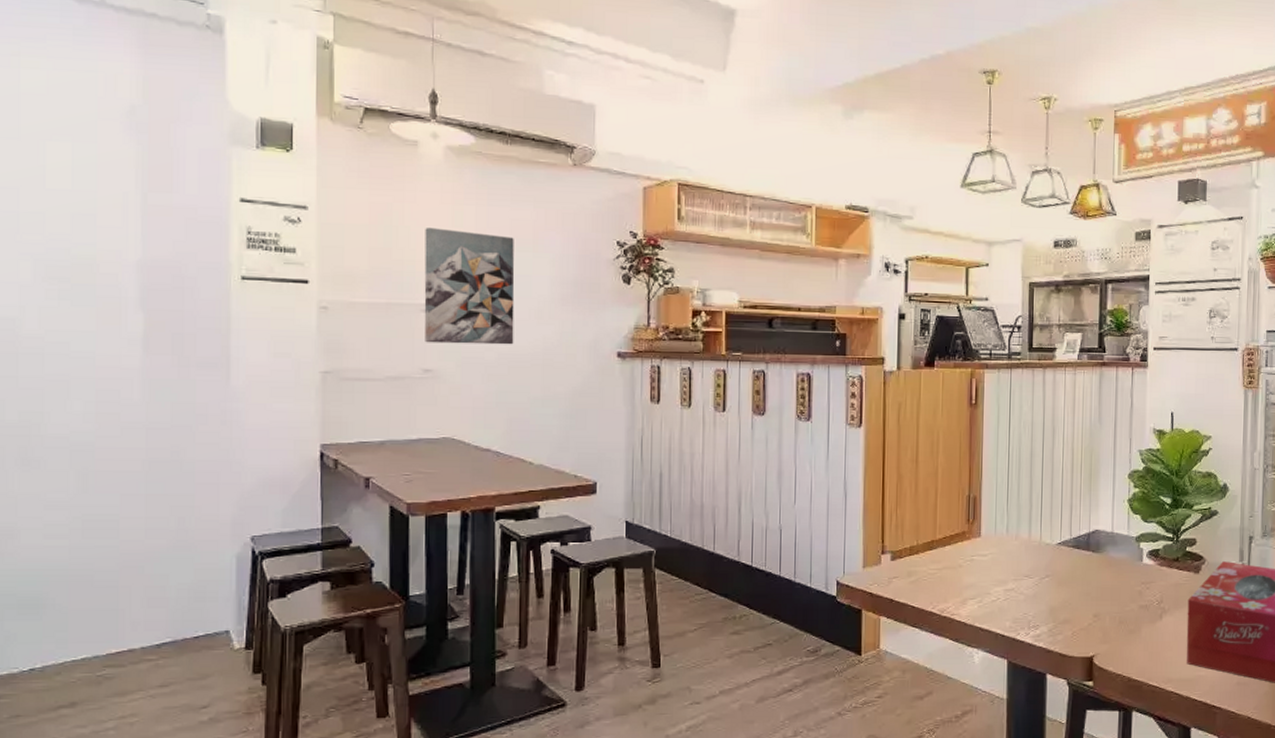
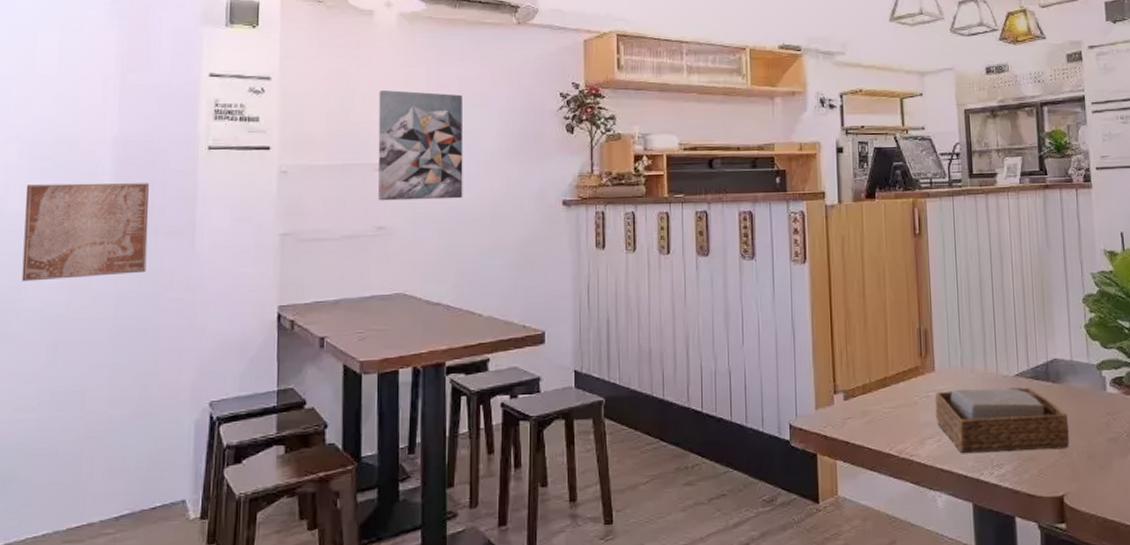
wall art: none [43,306,179,407] -> present [21,183,149,282]
napkin holder: none [978,554,1105,615] -> present [934,387,1070,454]

